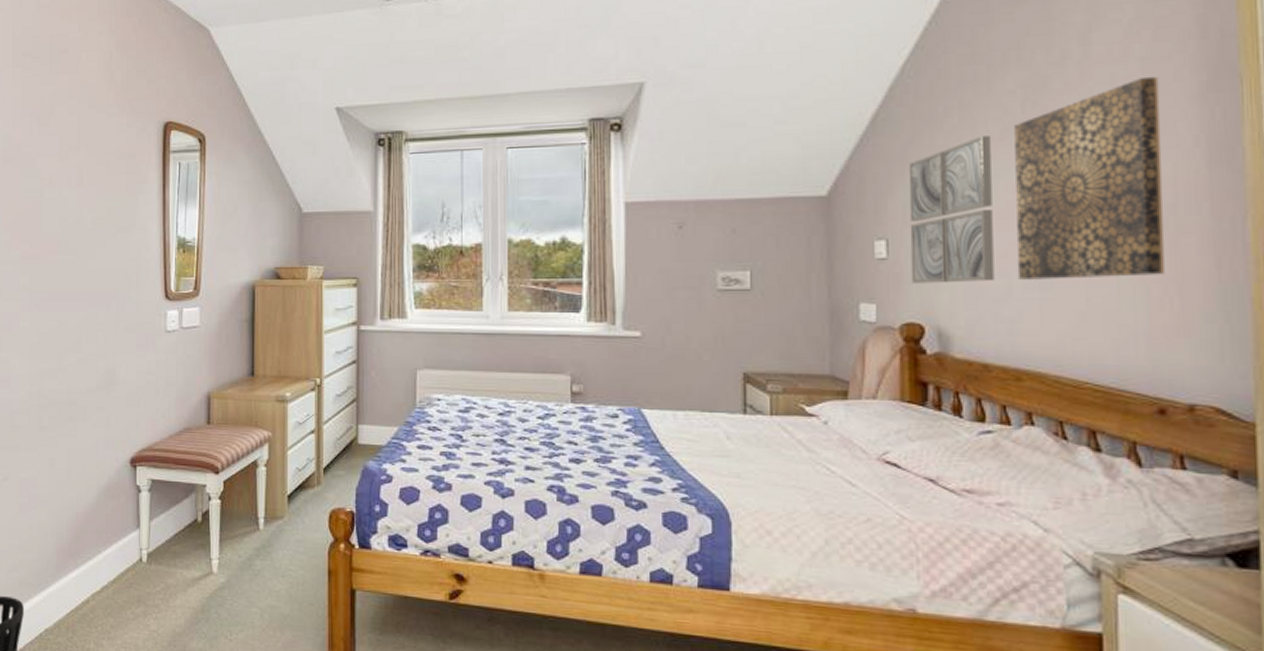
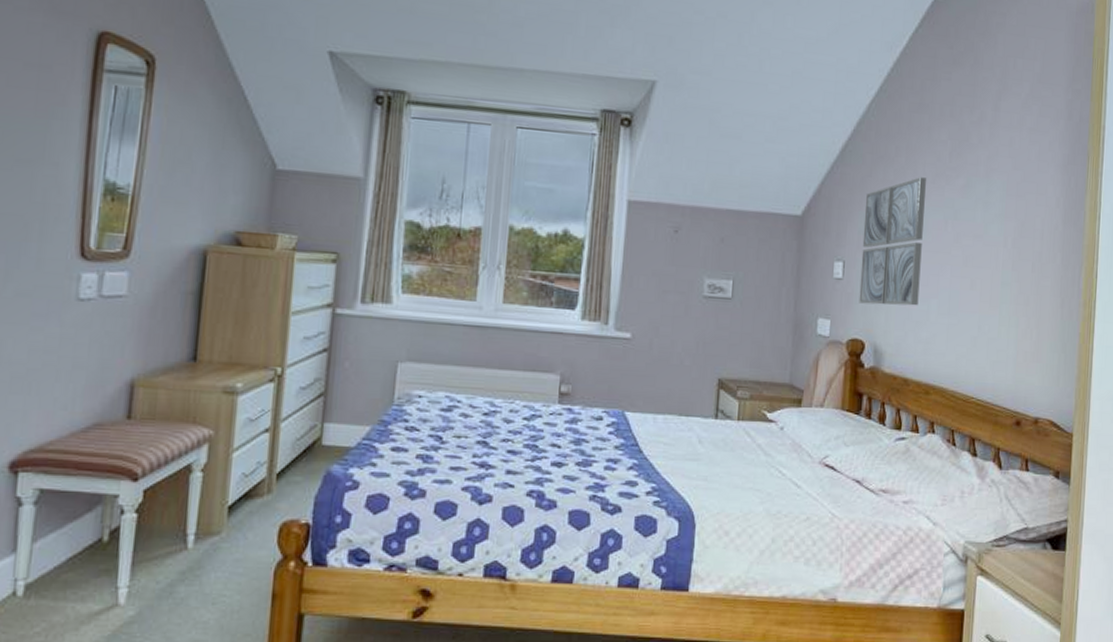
wall art: present [1014,76,1164,280] -> none [934,144,1040,311]

